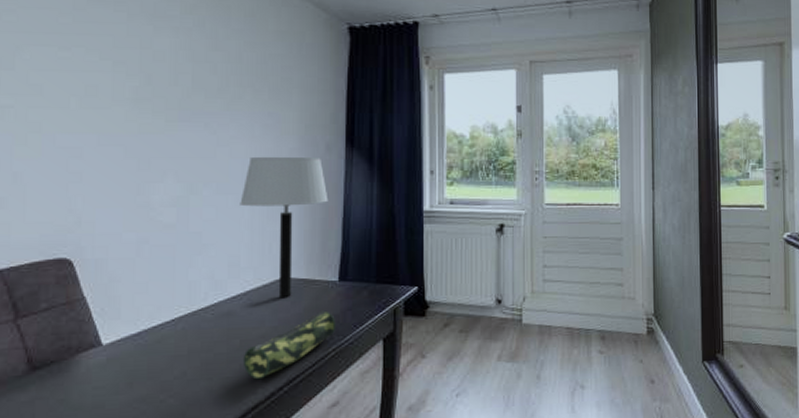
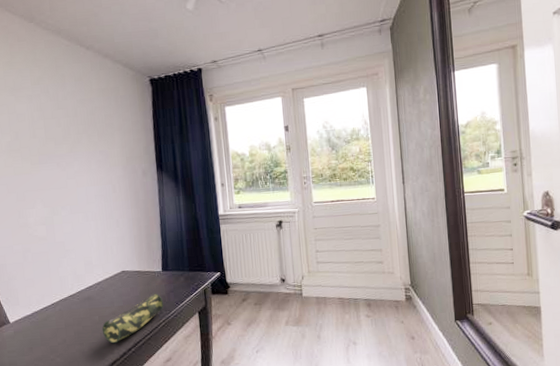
table lamp: present [240,156,329,299] -> none [87,181,149,286]

